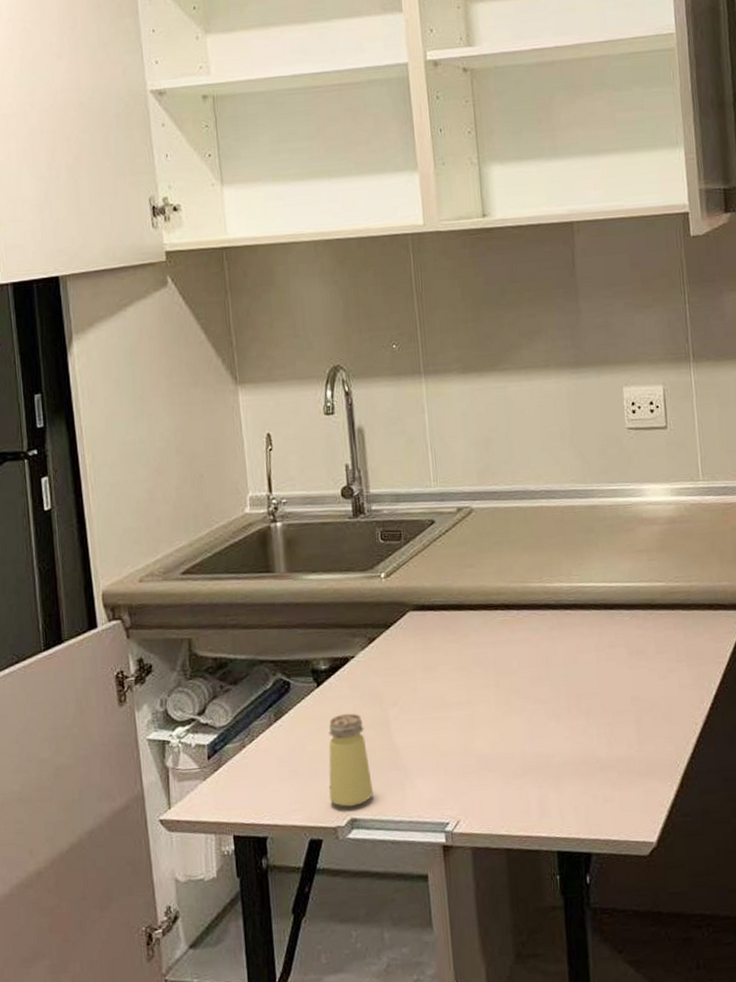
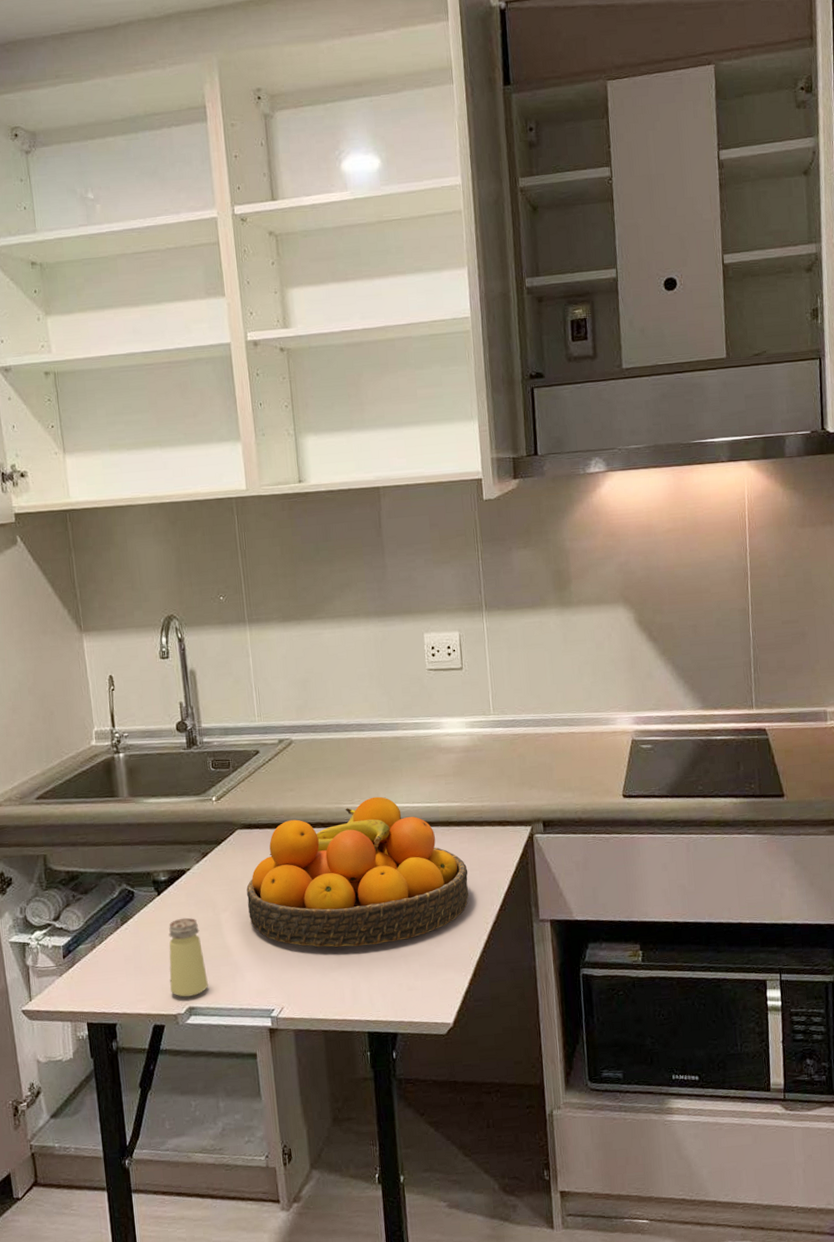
fruit bowl: none [418,574,676,751] -> present [246,796,469,948]

